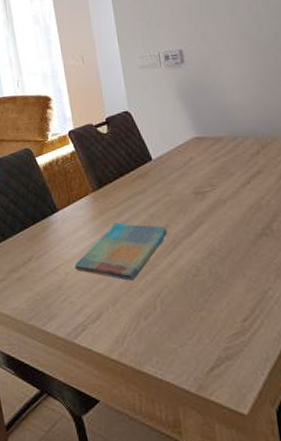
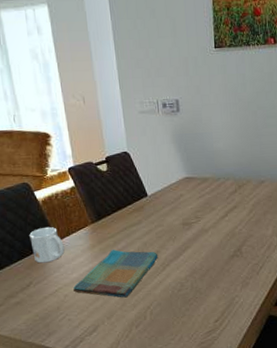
mug: none [31,195,66,235] -> present [29,227,65,263]

